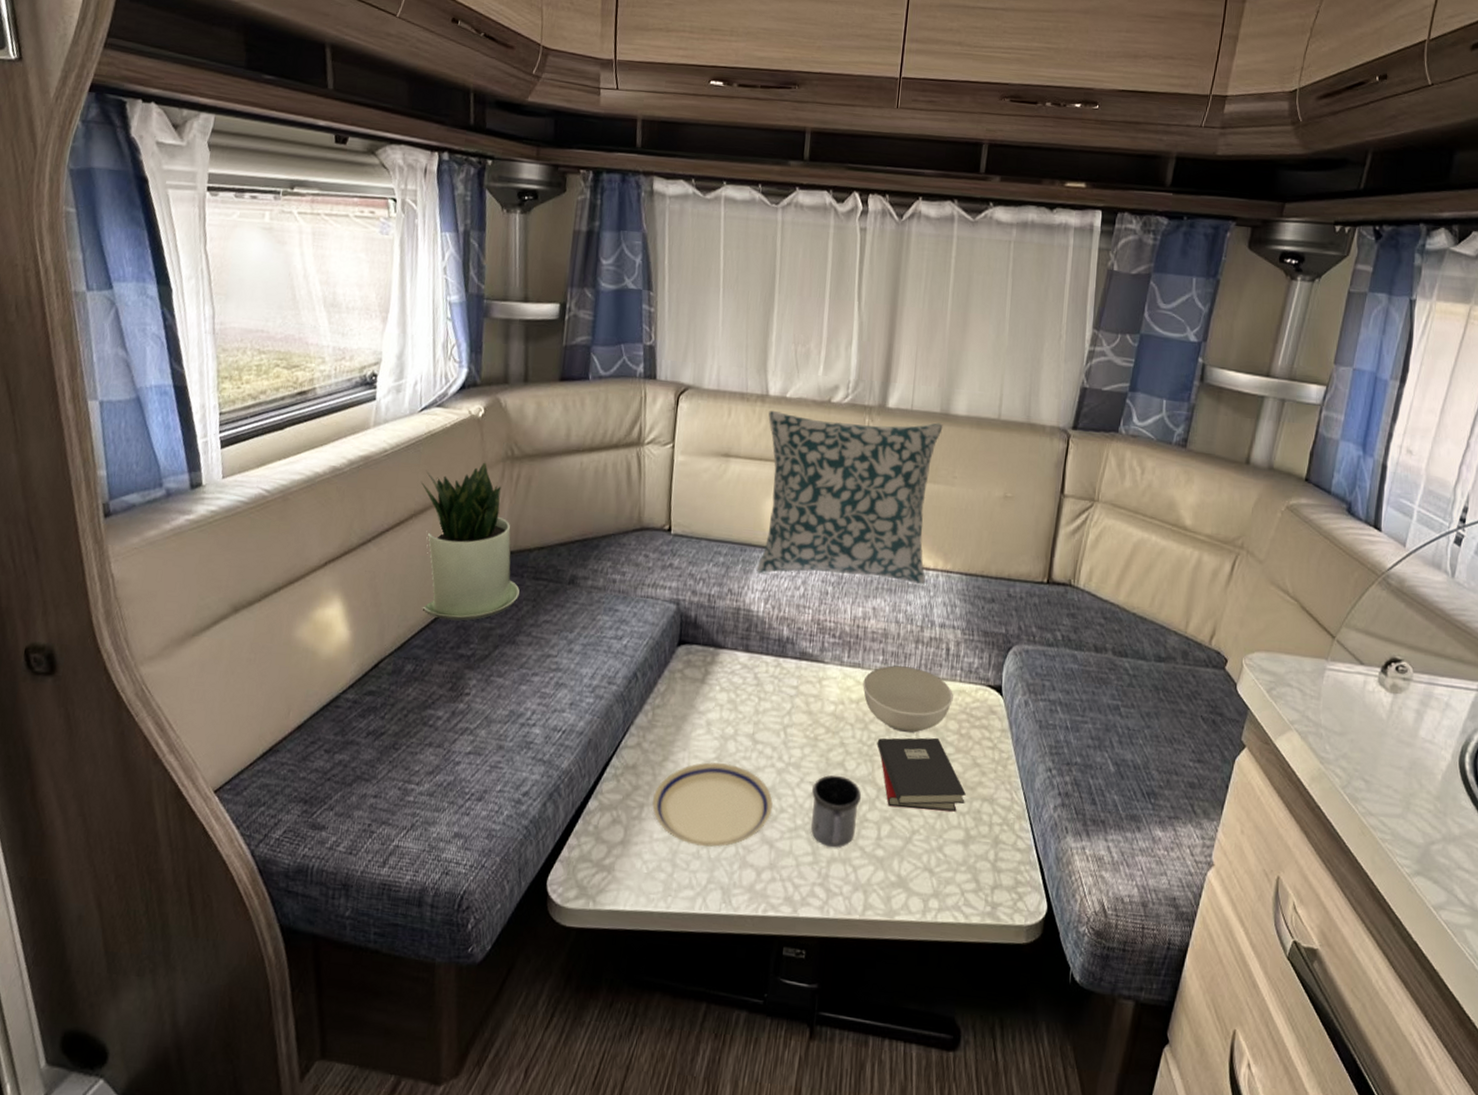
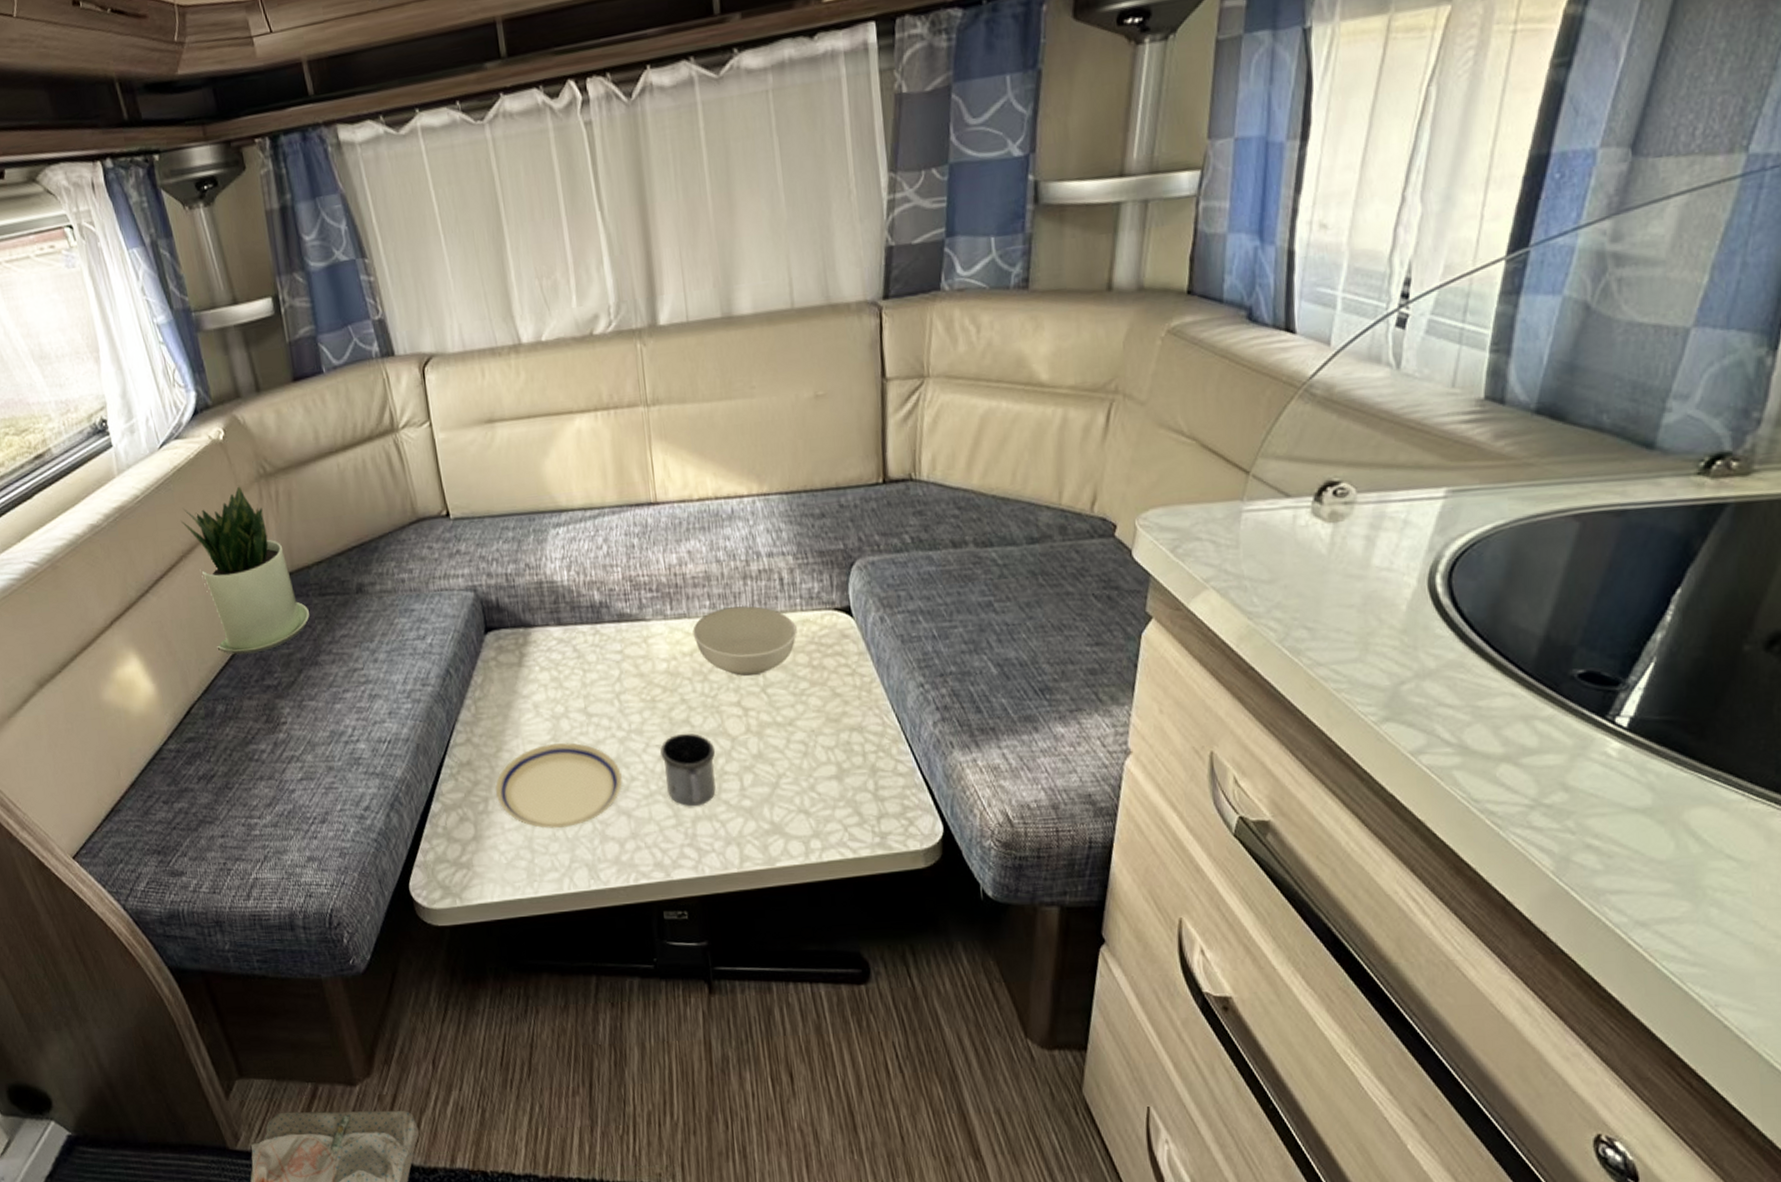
pillow: present [756,410,943,585] -> none [526,329,742,540]
hardback book: present [877,737,966,812] -> none [721,674,831,755]

